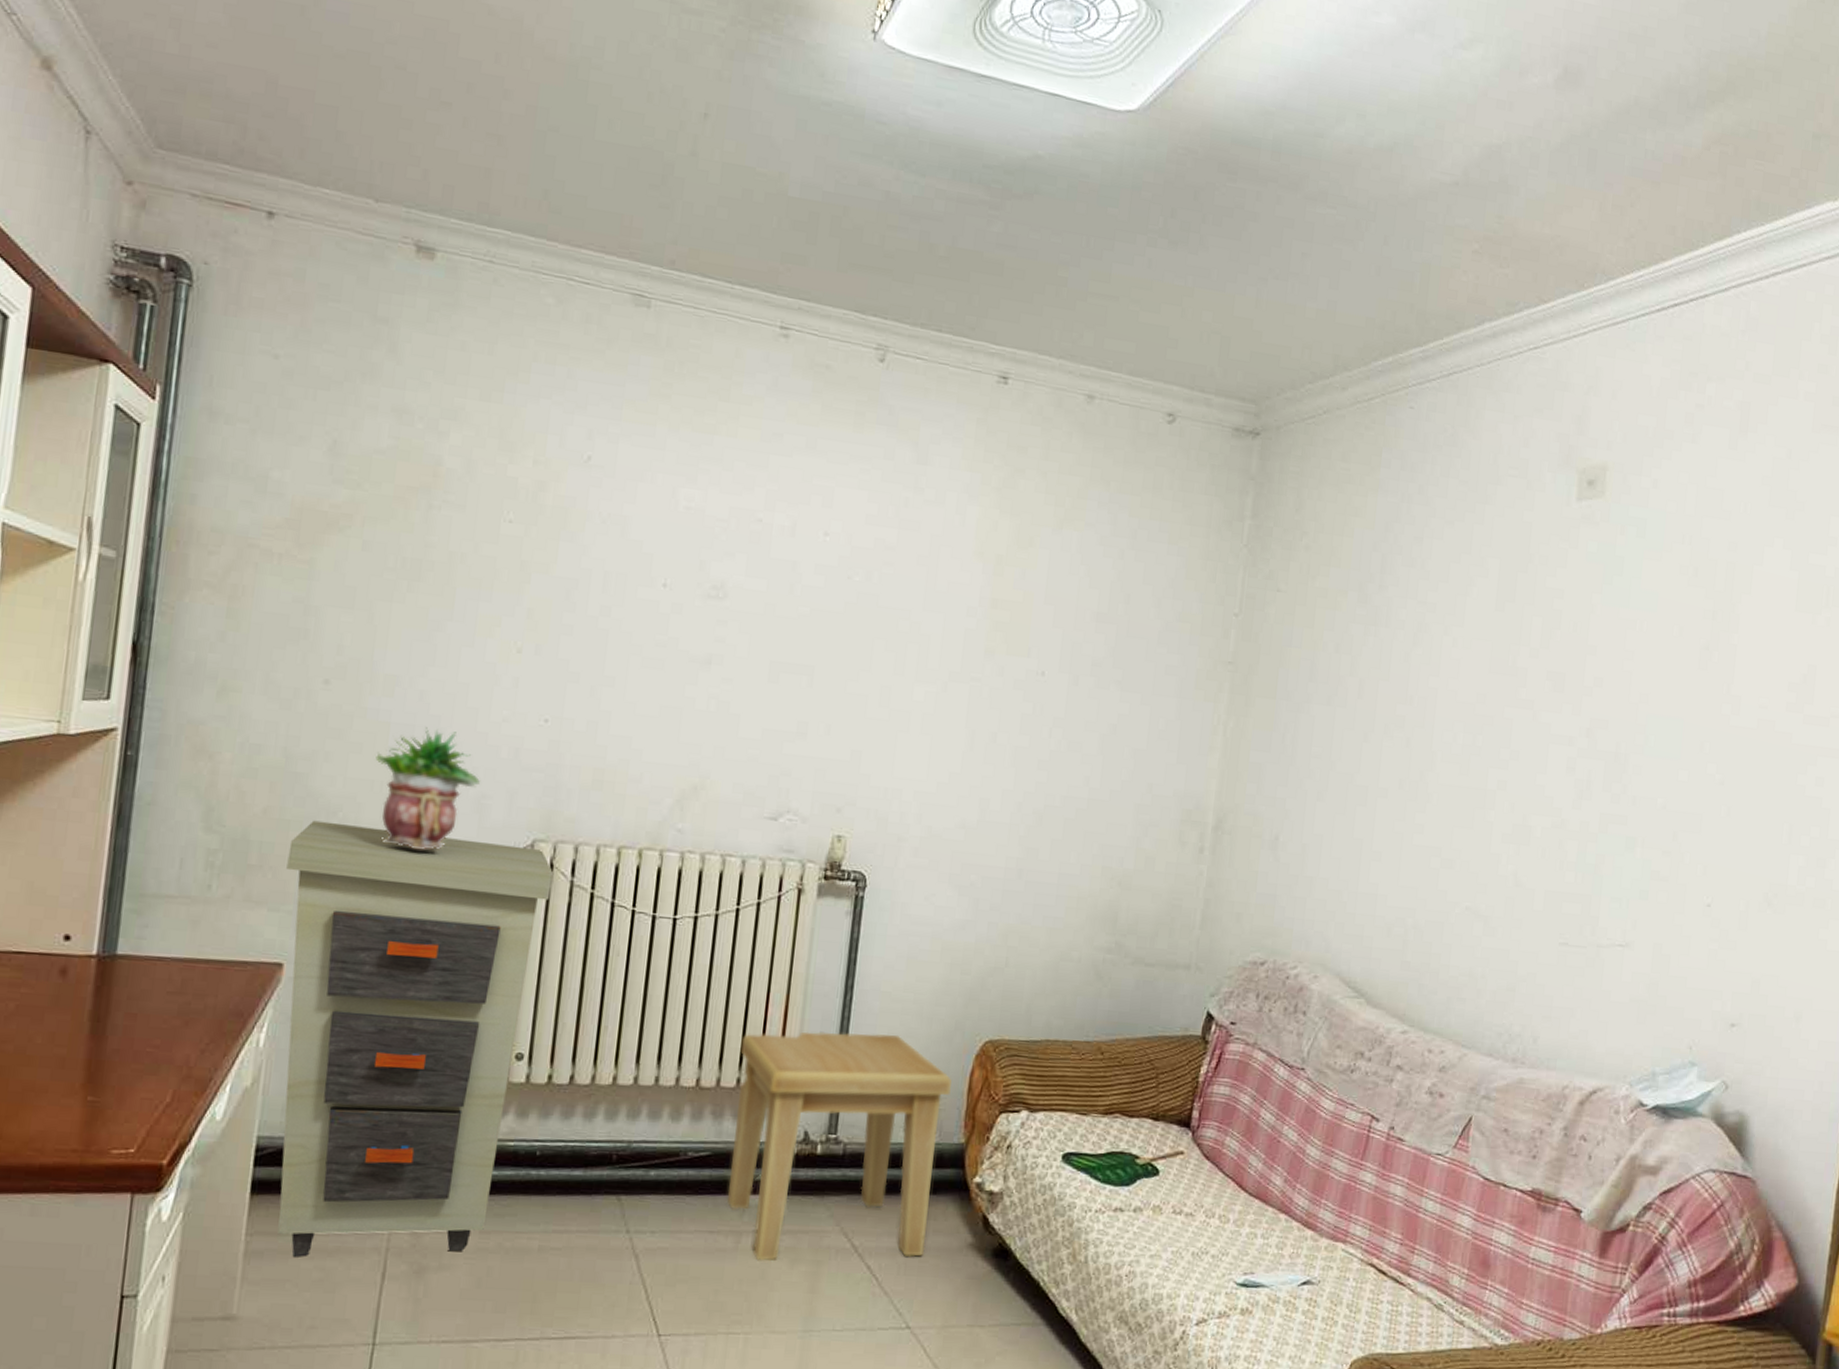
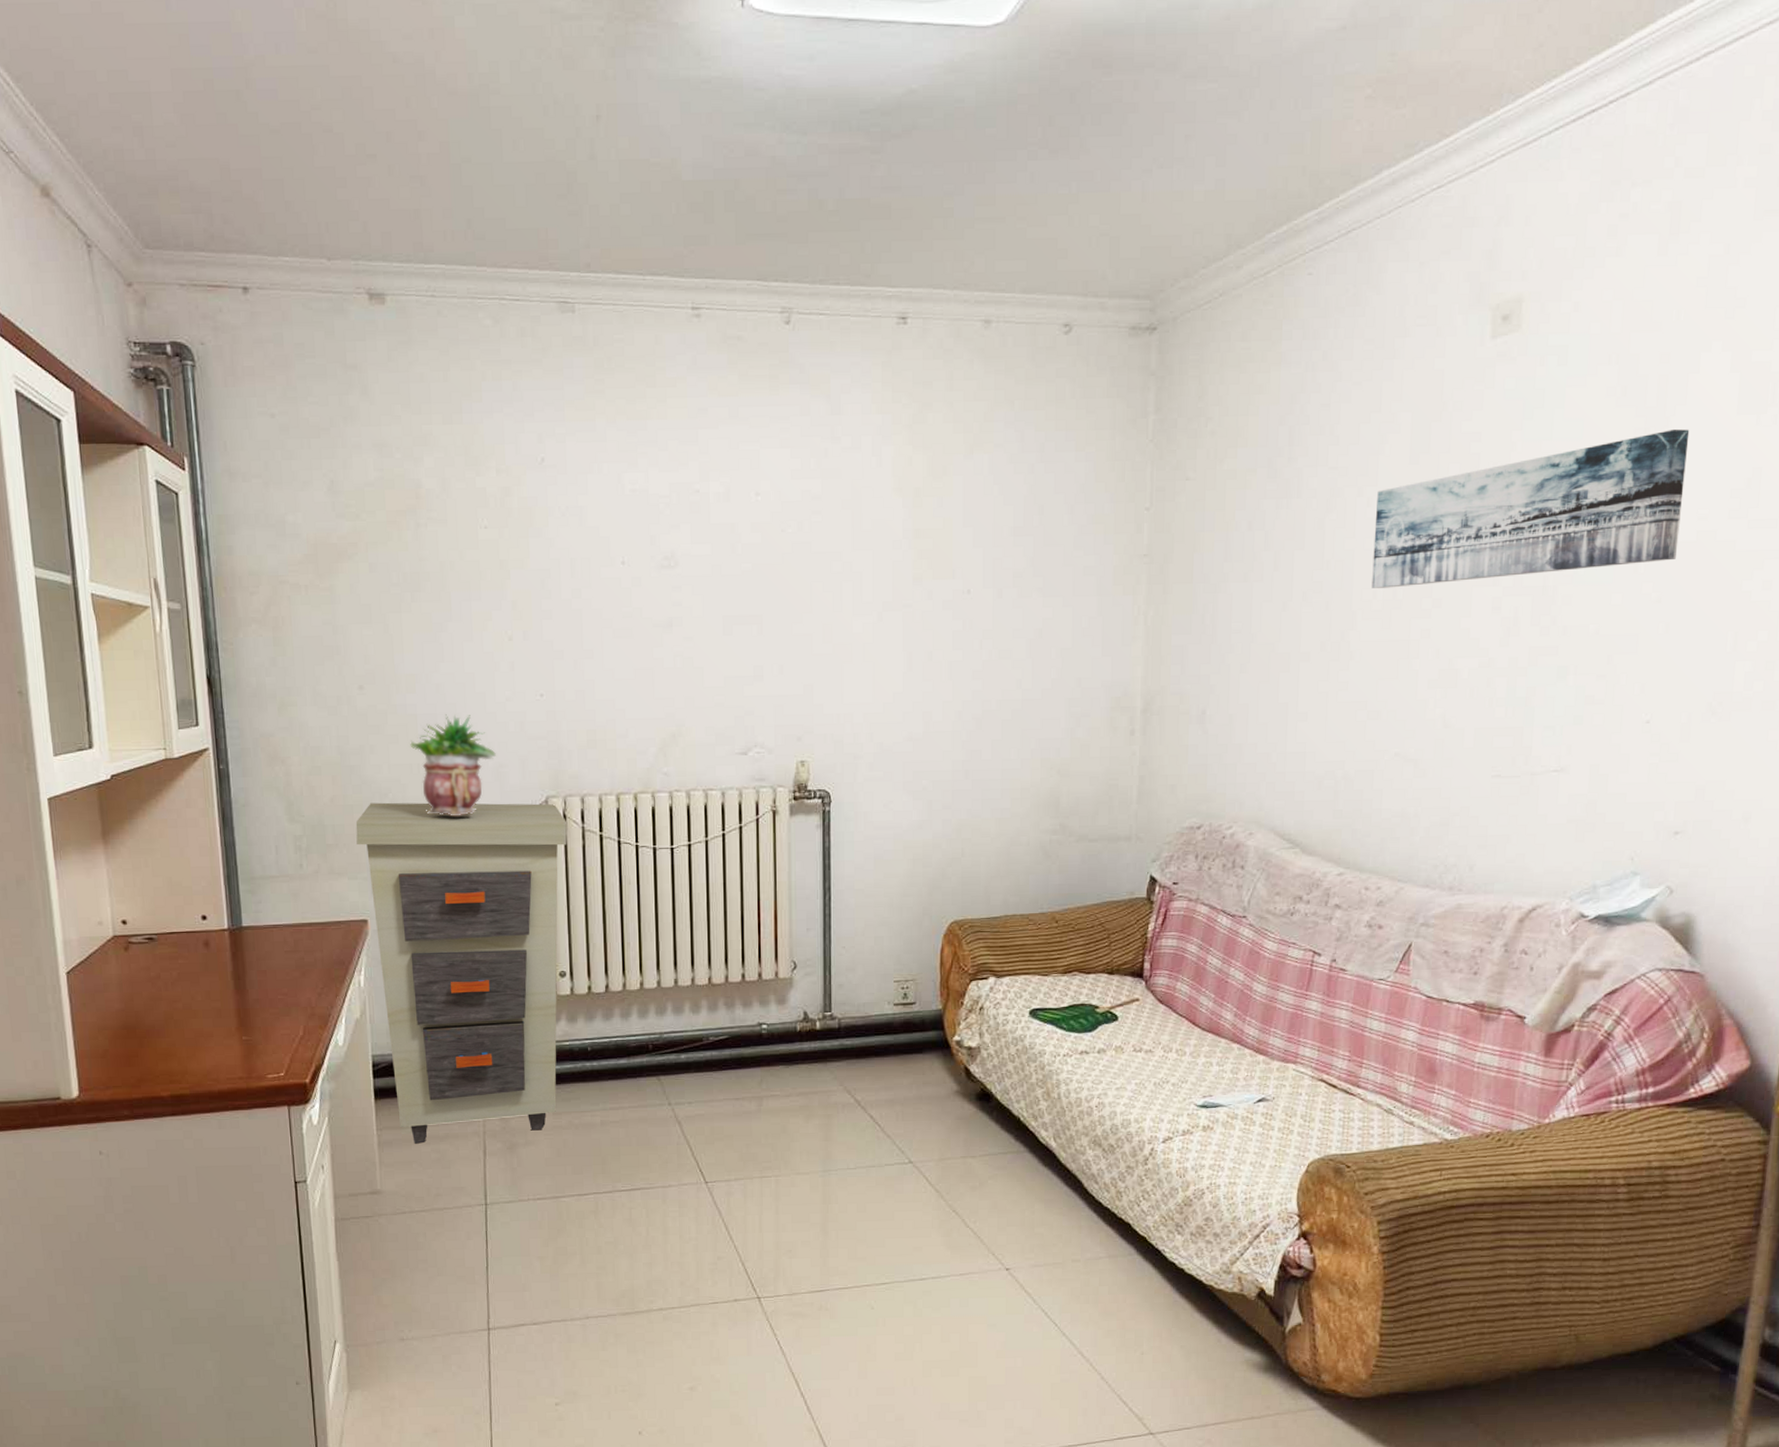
side table: present [726,1031,952,1262] -> none [741,925,925,1119]
wall art: none [1452,616,1753,745] -> present [1372,429,1690,588]

